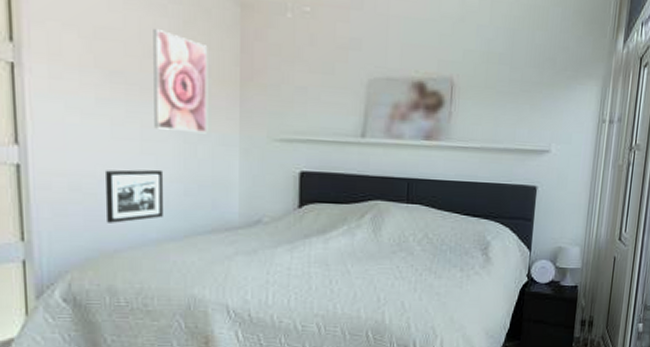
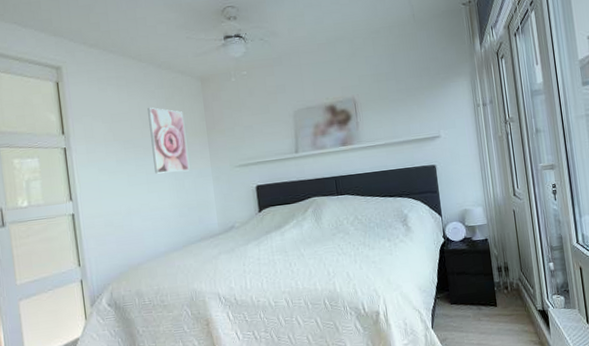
picture frame: present [104,169,164,223] -> none [126,201,168,245]

